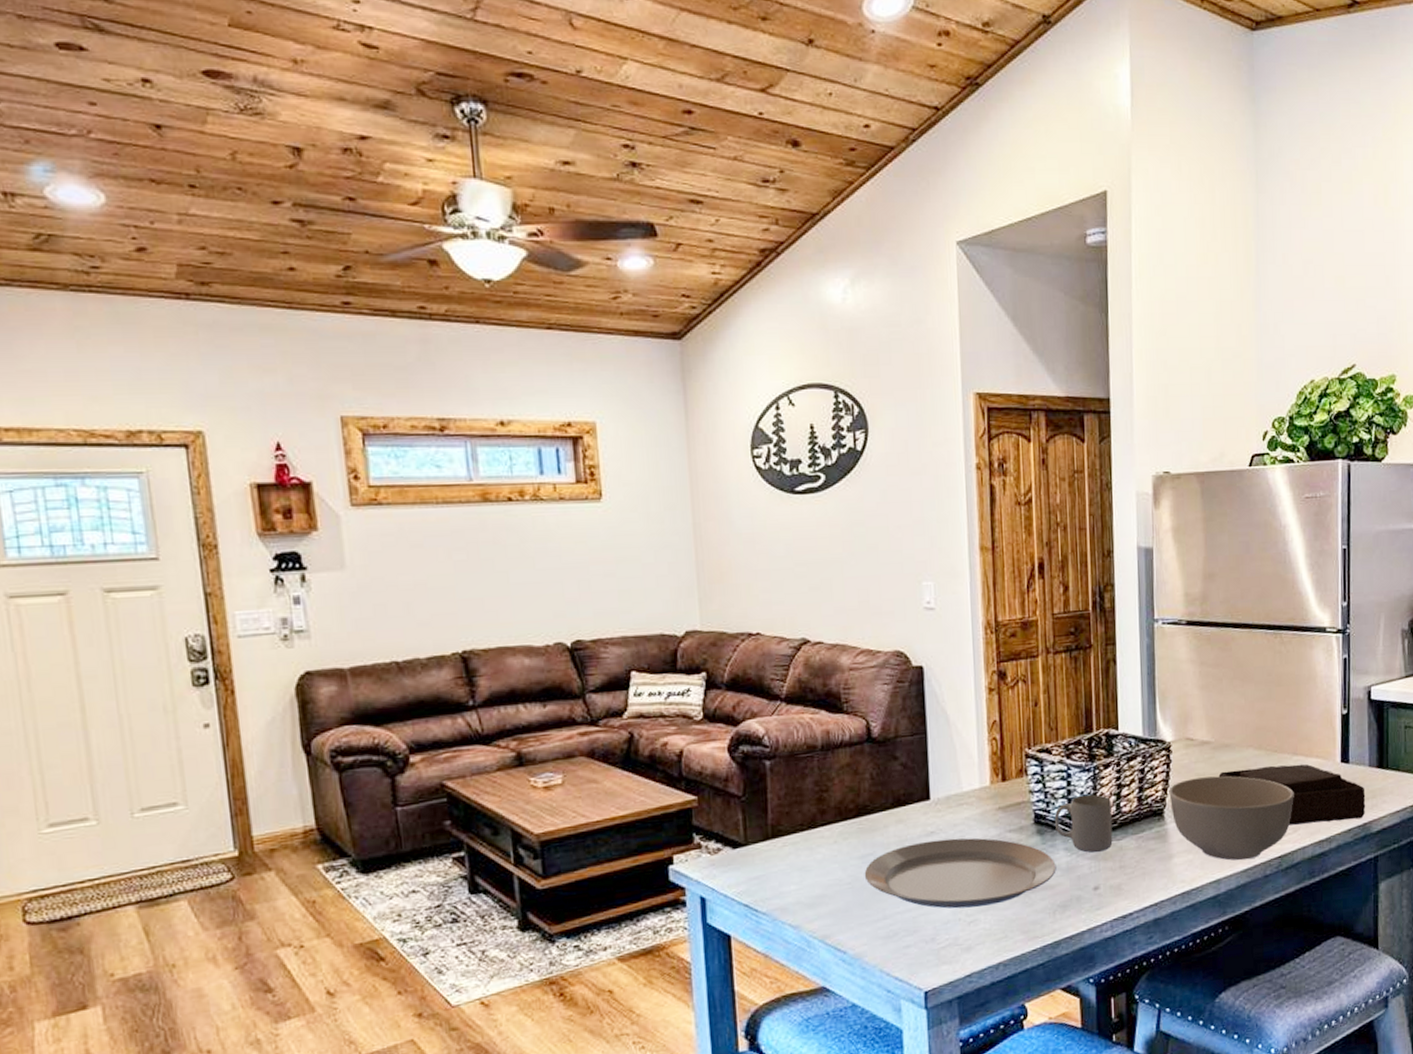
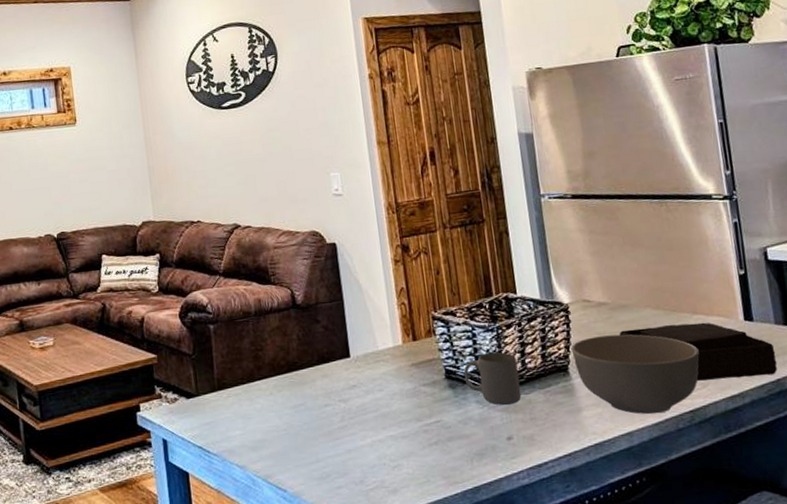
plate: present [864,837,1056,909] -> none [297,391,470,455]

